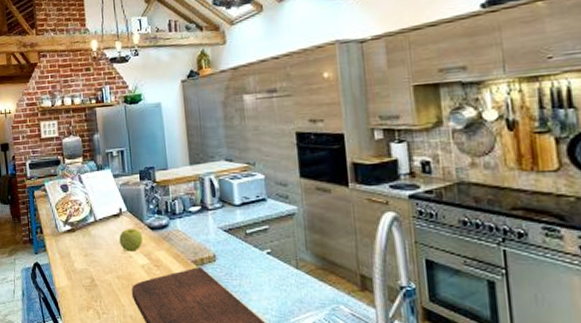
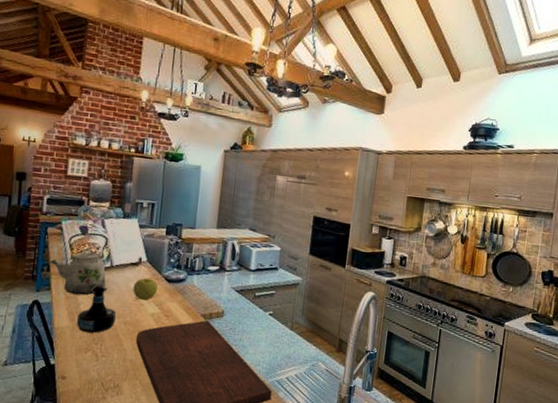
kettle: none [41,189,93,253] -> present [50,232,109,296]
tequila bottle: none [74,241,109,290] -> present [77,285,116,333]

